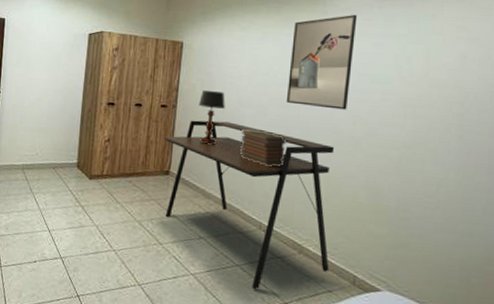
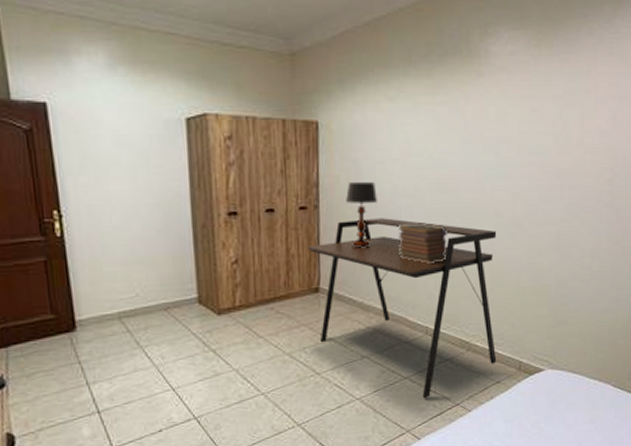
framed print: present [286,14,358,110] -> none [444,74,514,189]

